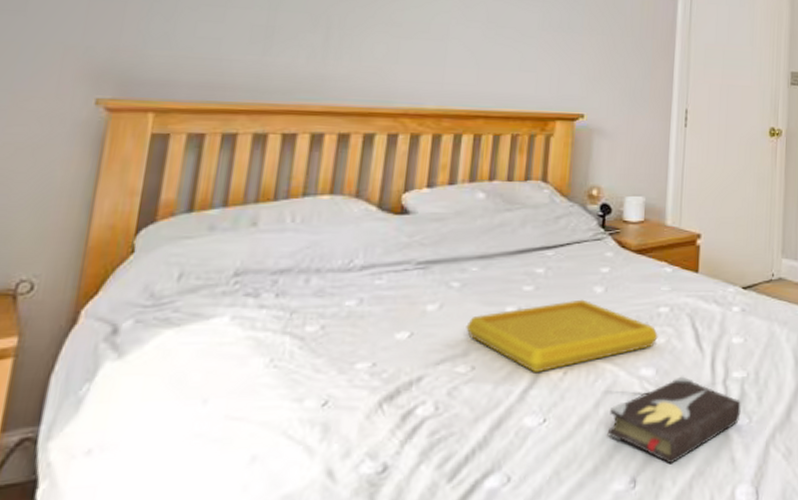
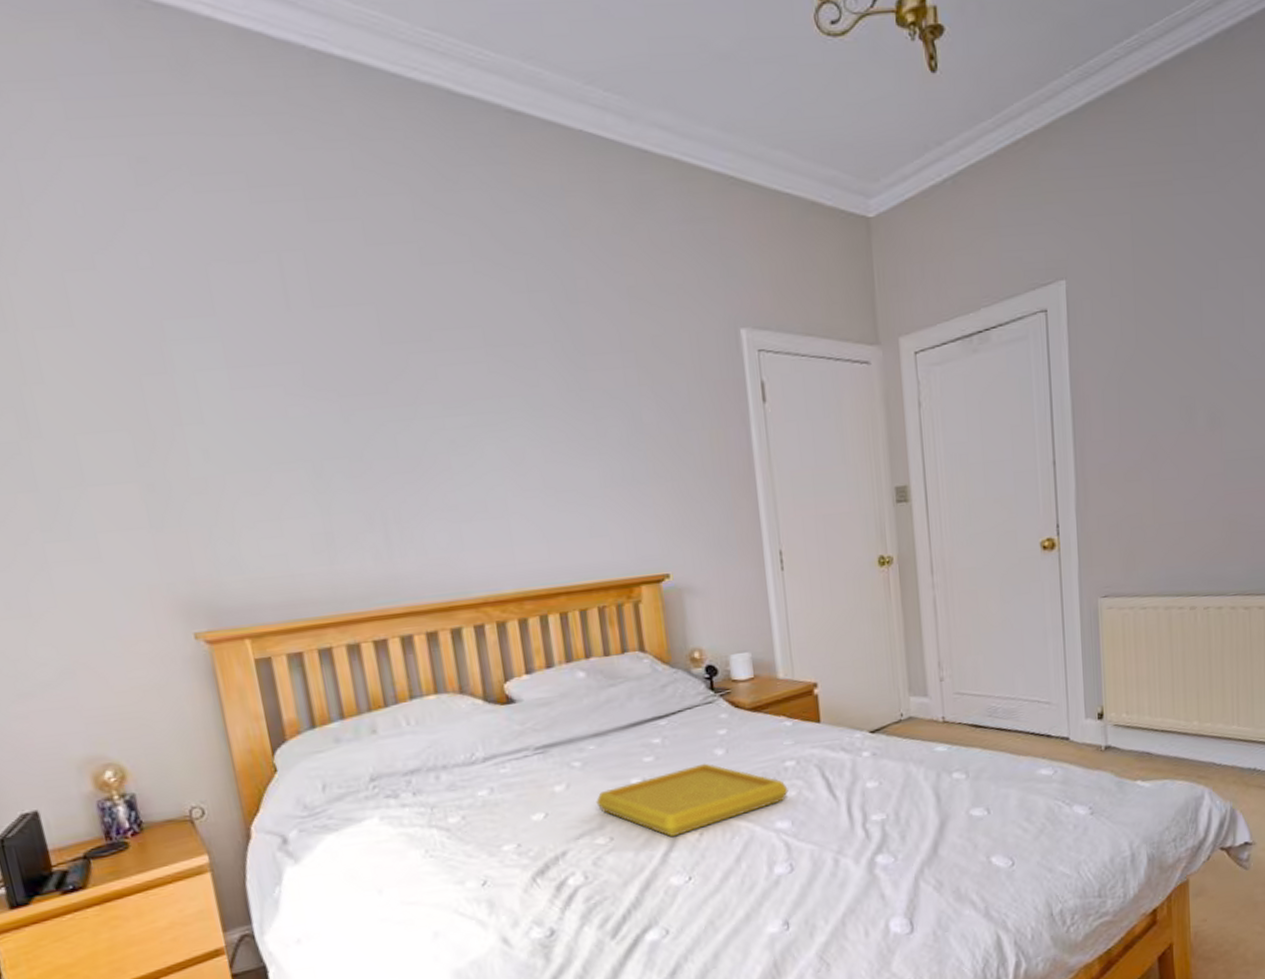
hardback book: present [607,376,741,465] -> none [752,824,885,906]

